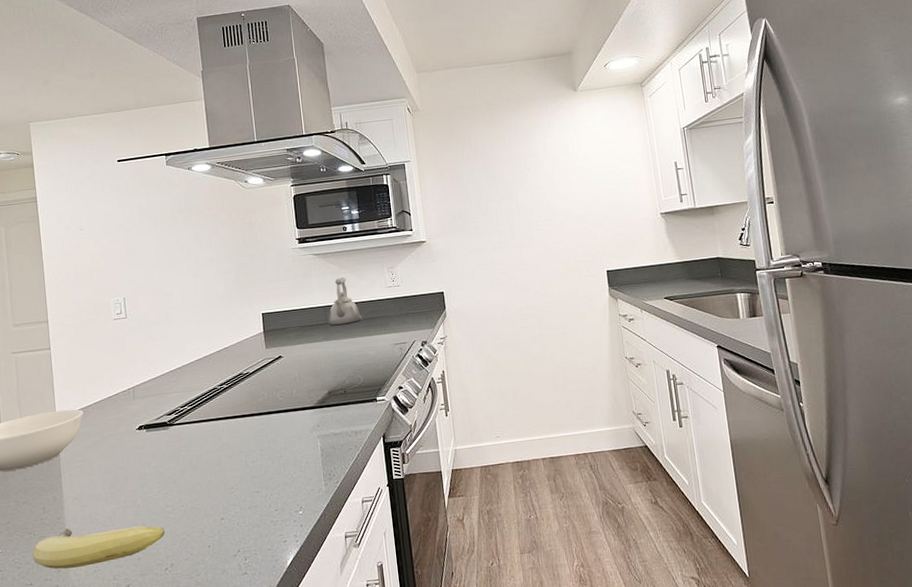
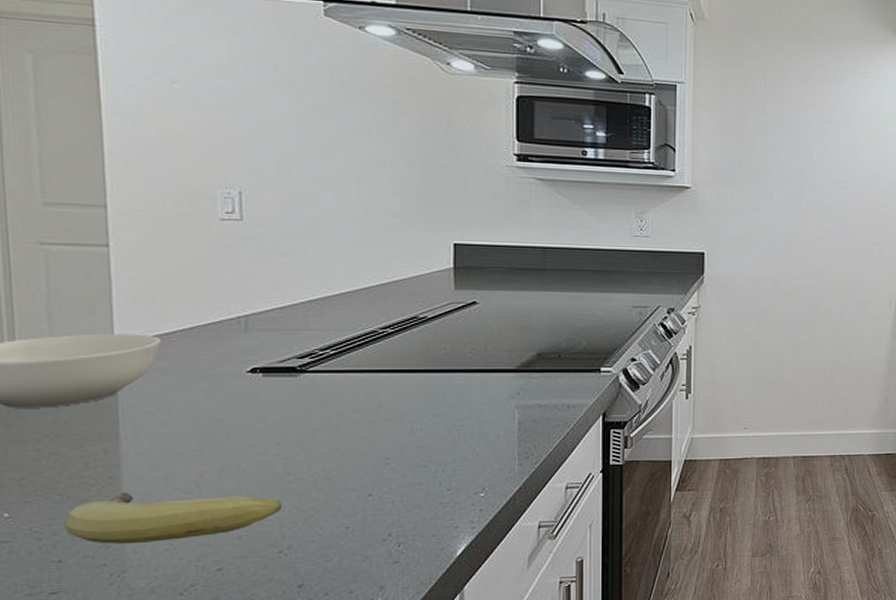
kettle: present [328,277,363,326] -> none [546,214,594,275]

